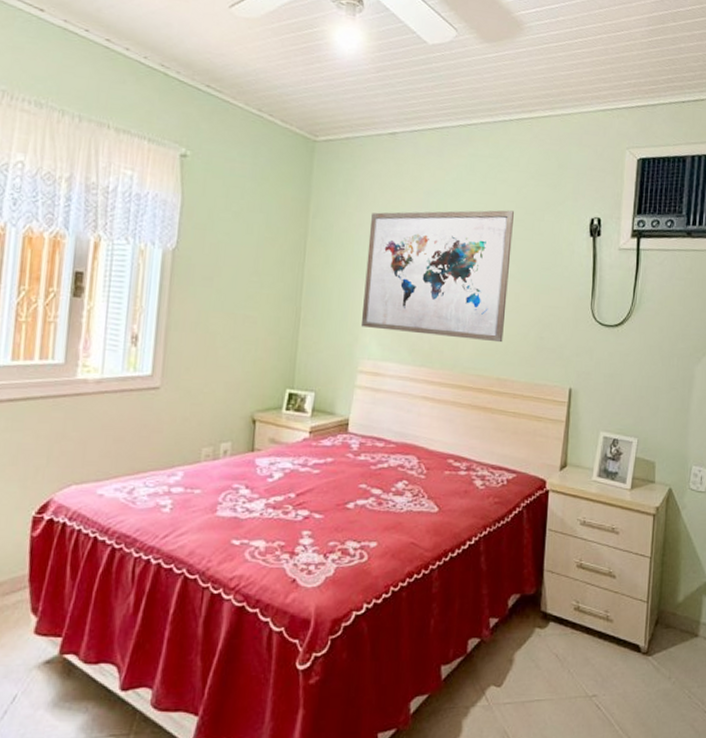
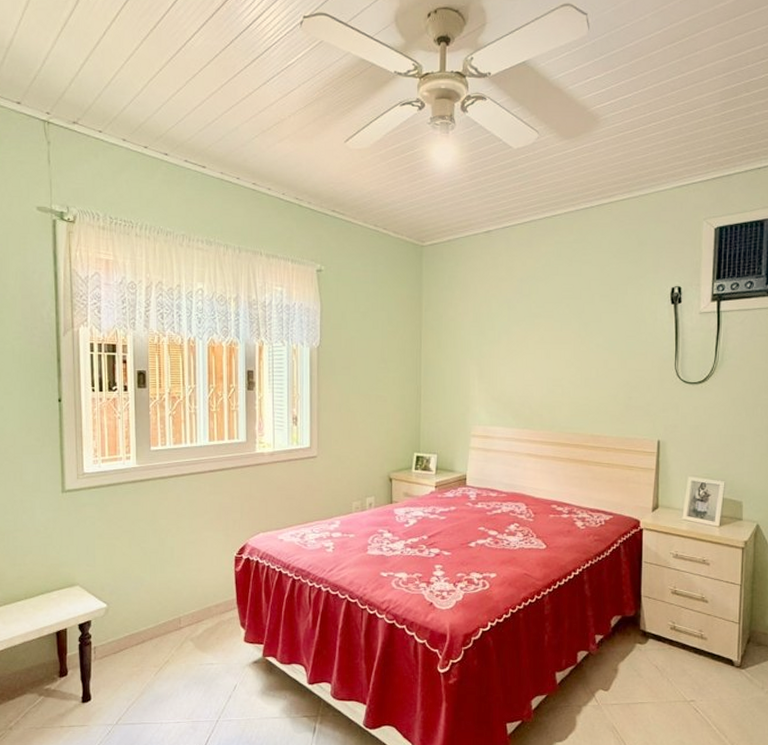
wall art: present [360,210,514,343] -> none [471,288,599,404]

